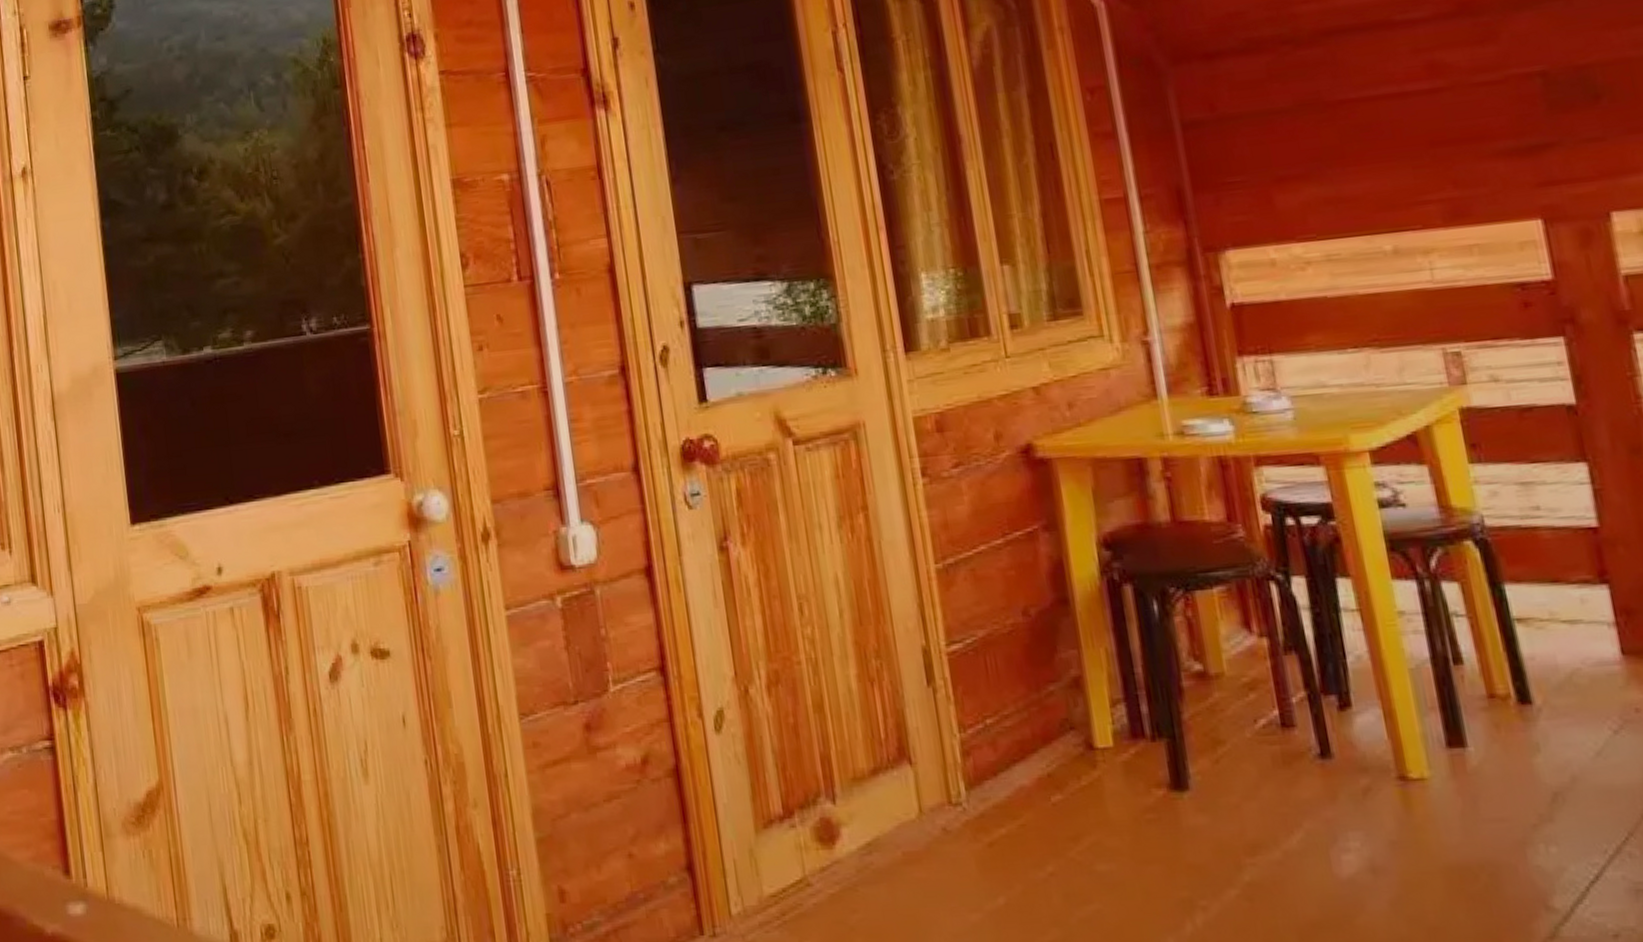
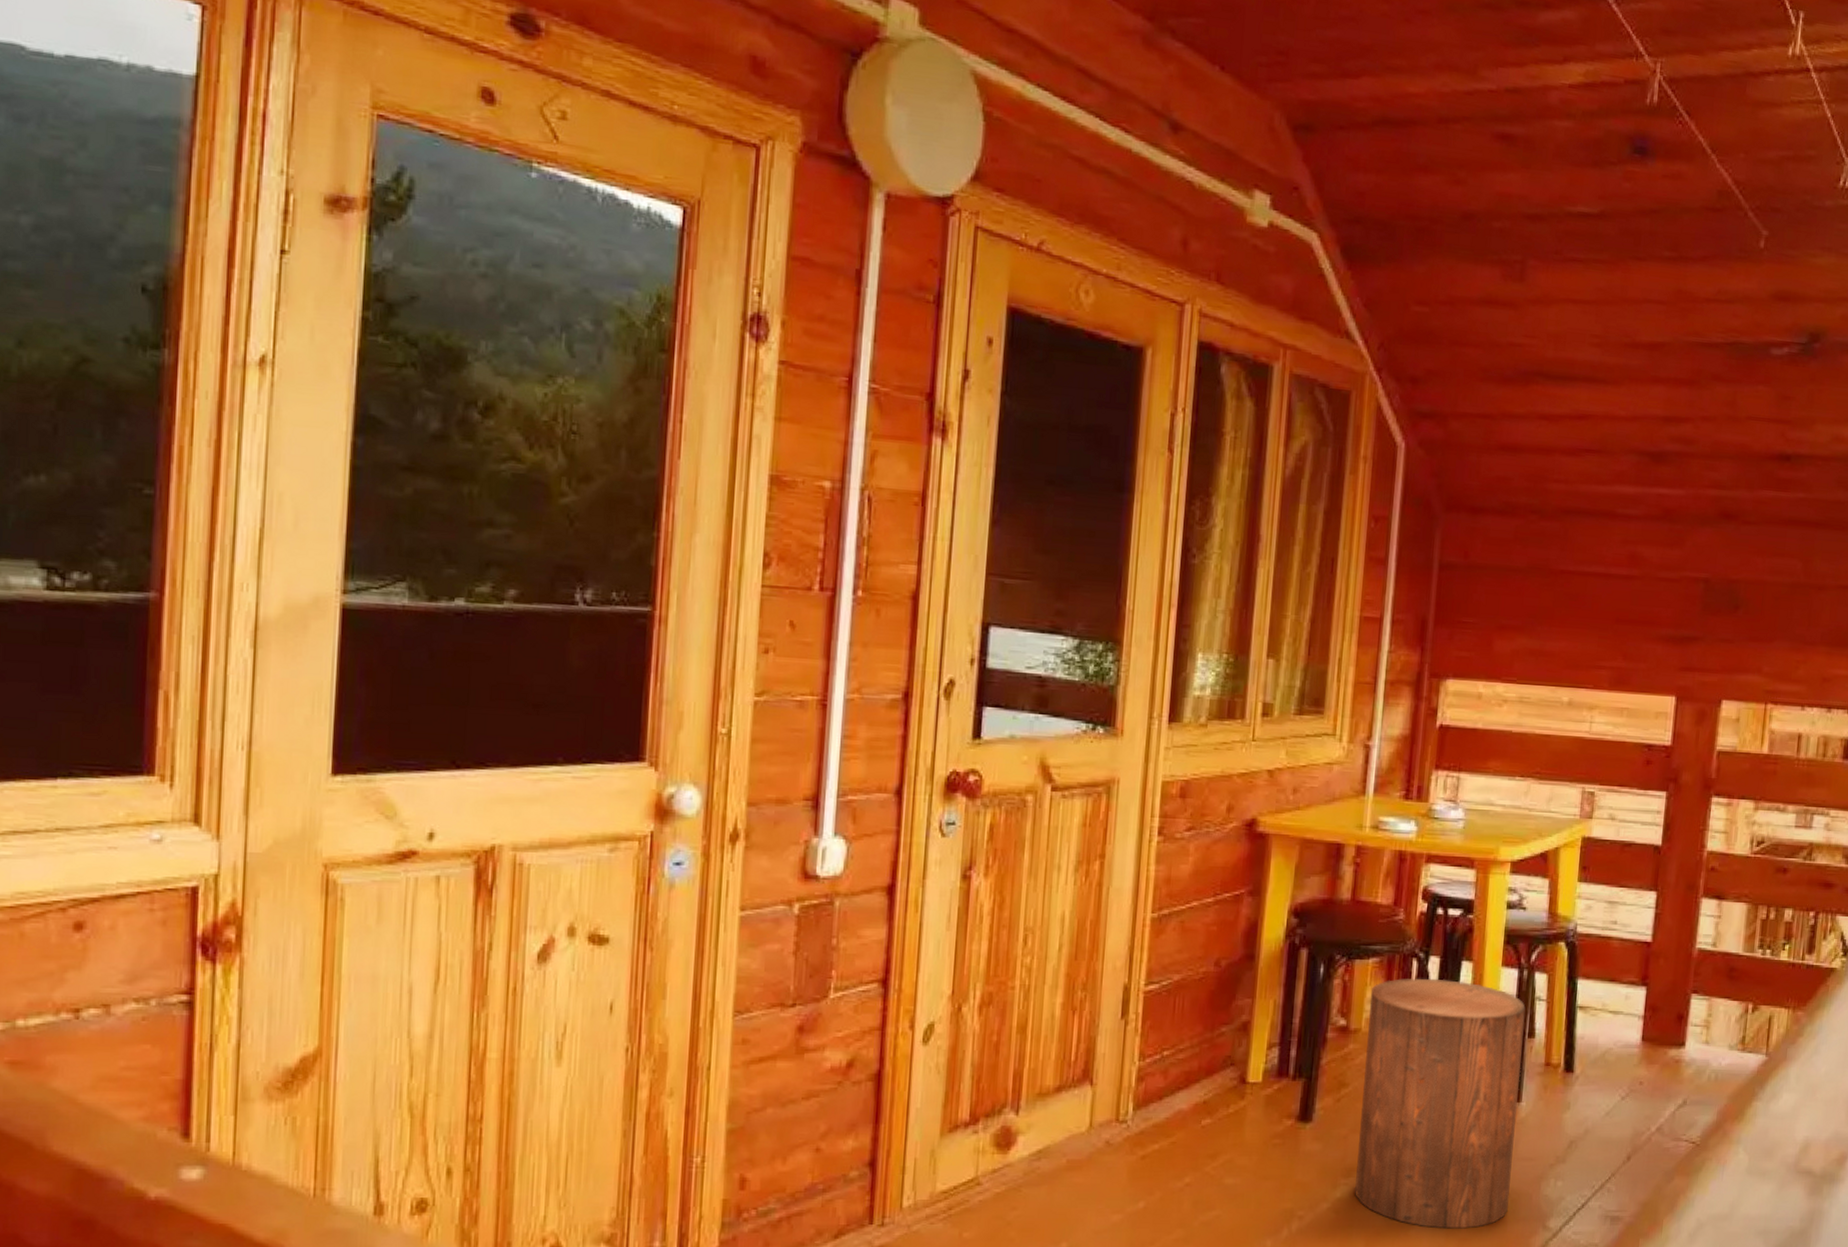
stool: none [1225,603,1487,916] -> present [1354,979,1526,1229]

